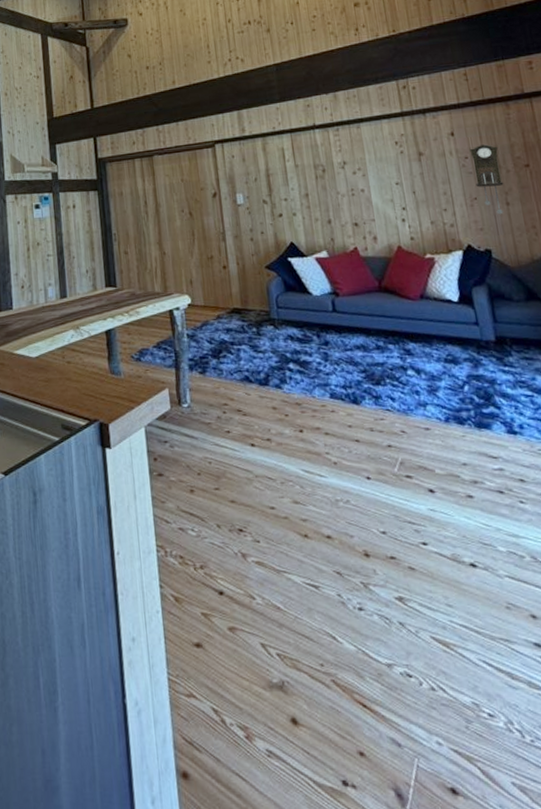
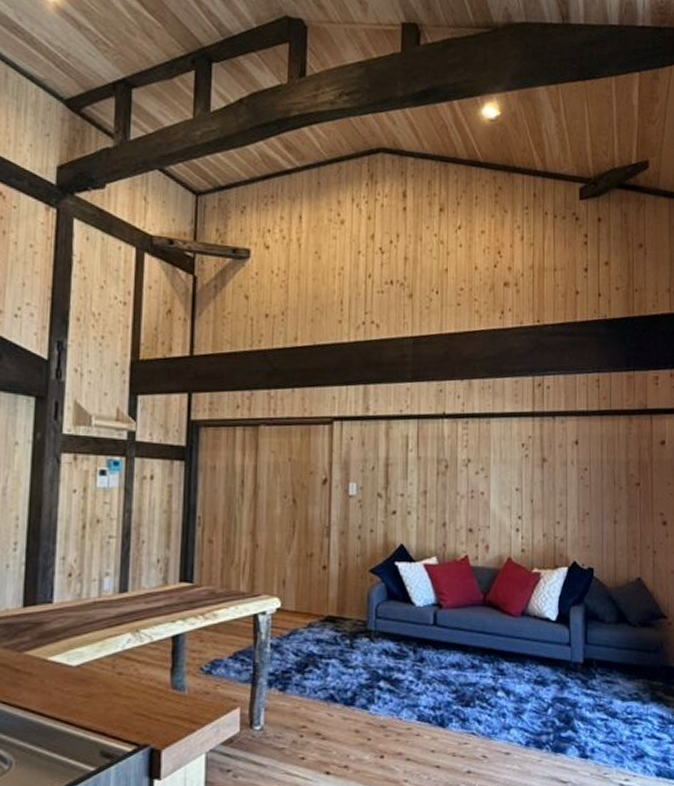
pendulum clock: present [469,144,504,215] -> none [590,457,615,533]

